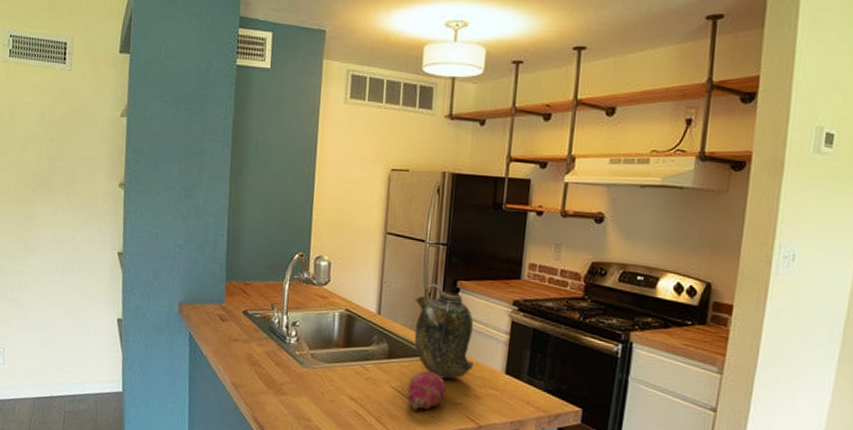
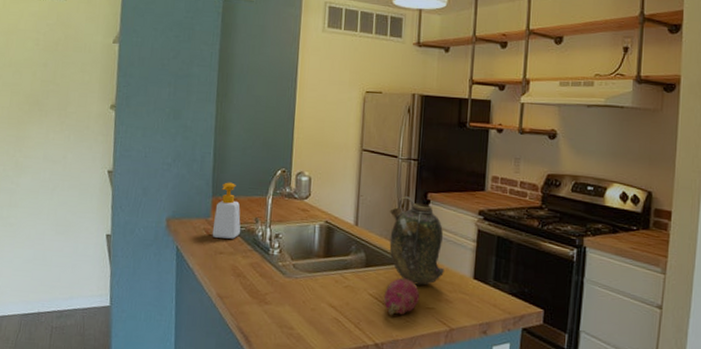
soap bottle: none [226,266,257,326] -> present [212,182,241,239]

